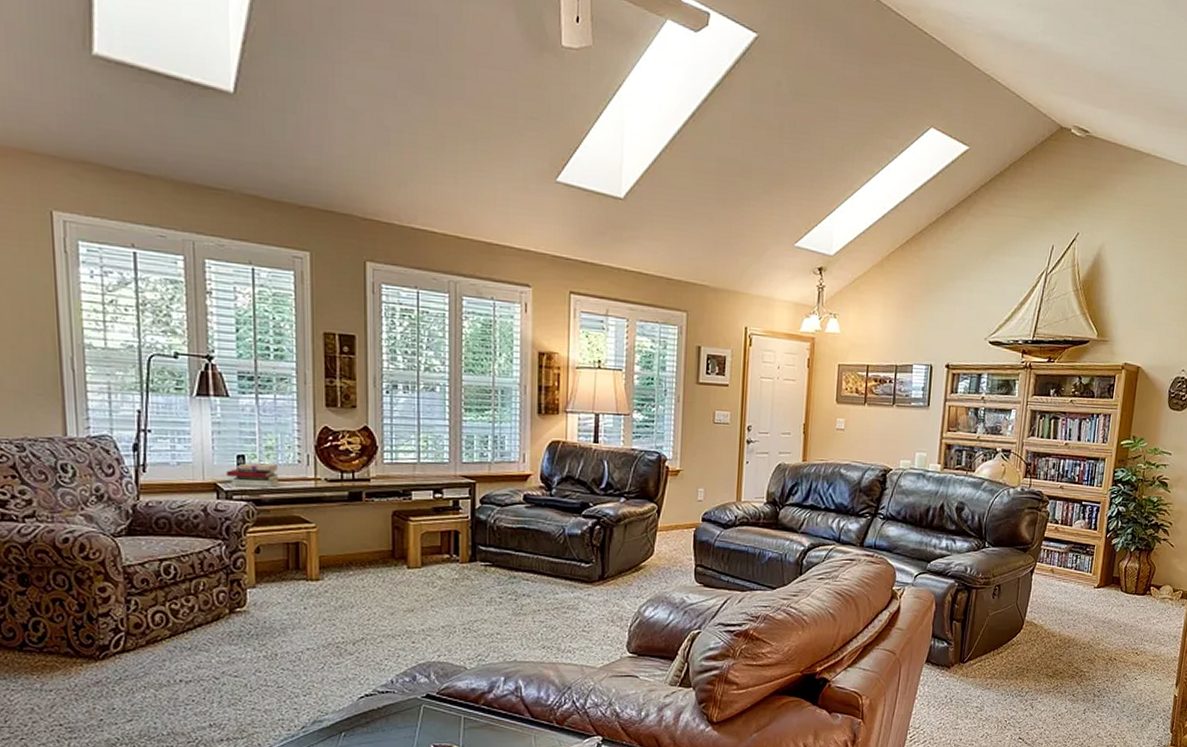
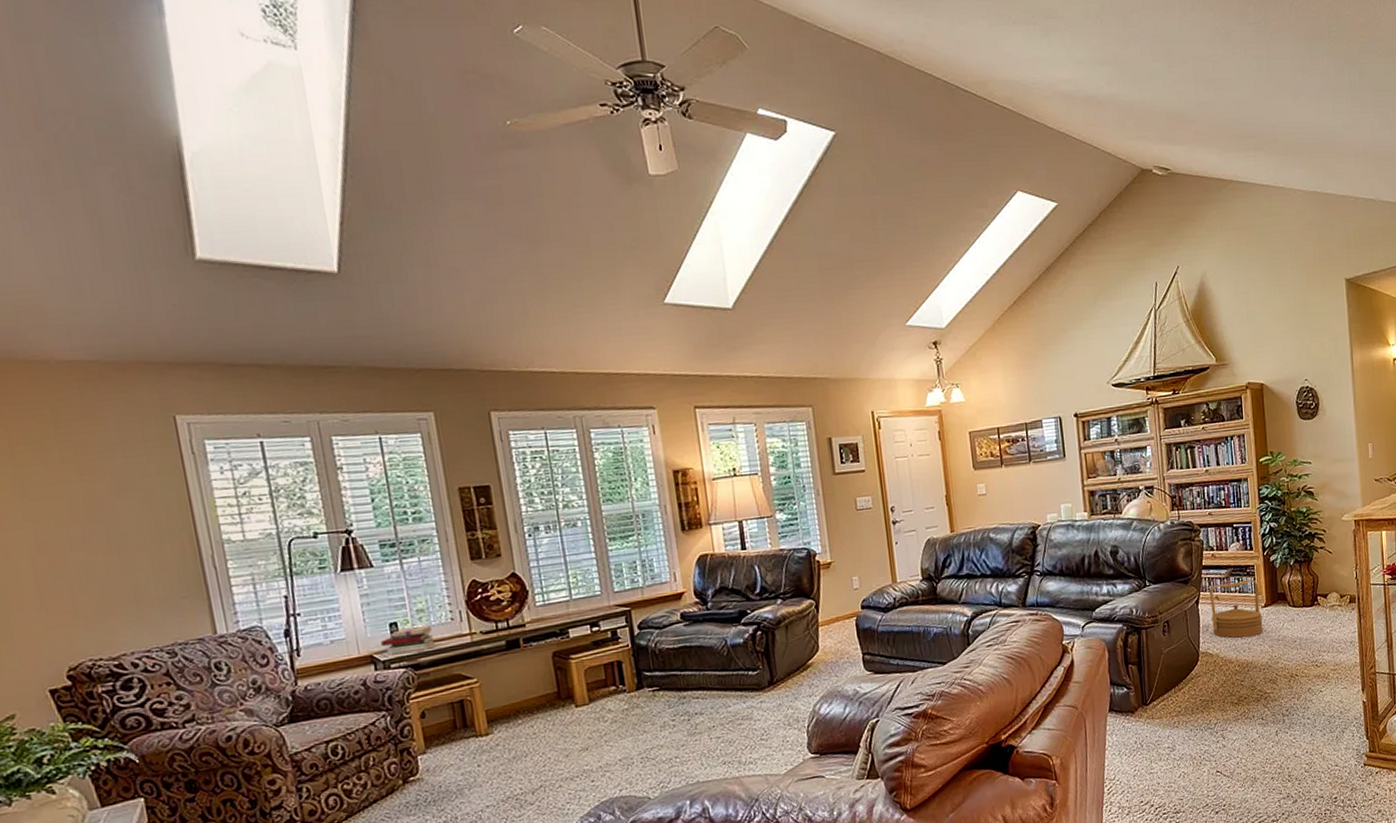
woven basket: none [1042,558,1095,615] -> present [1209,579,1263,638]

